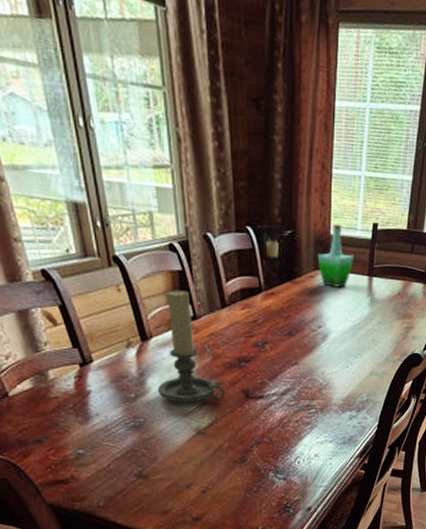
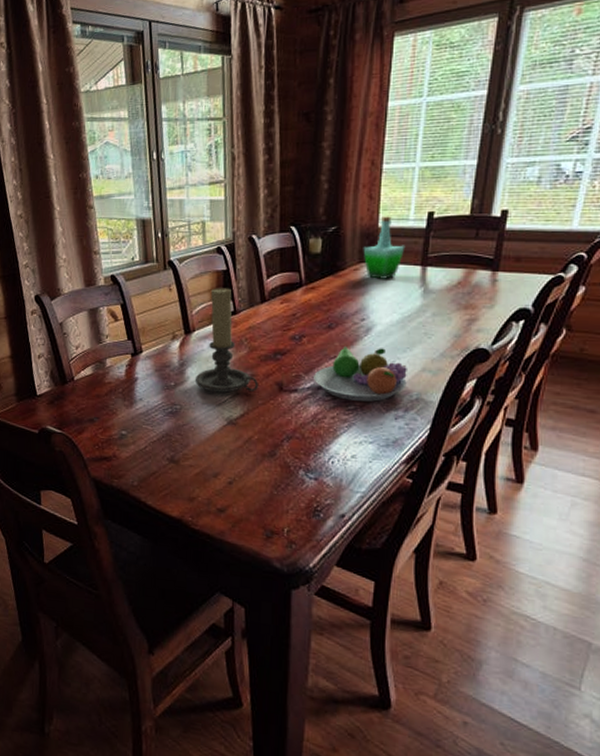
fruit bowl: none [278,353,359,404] -> present [313,347,407,402]

